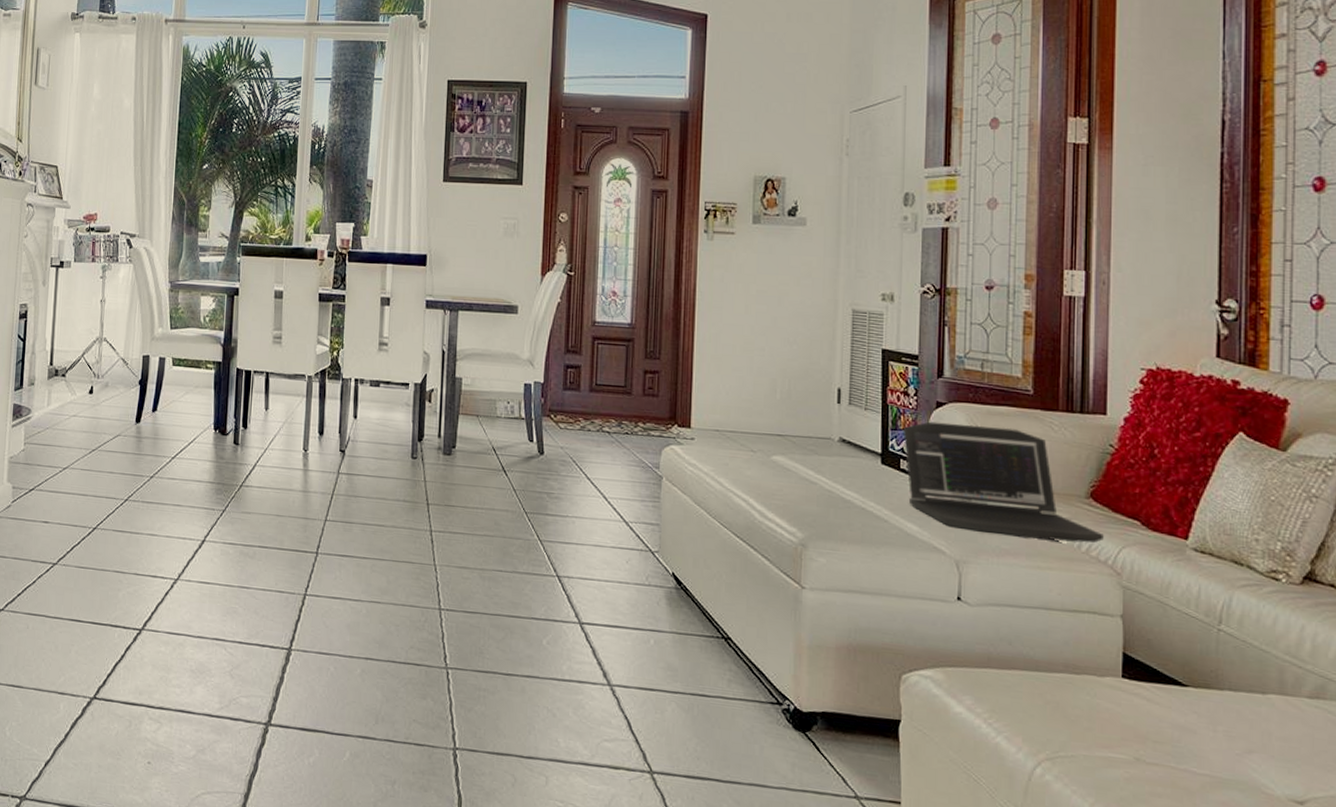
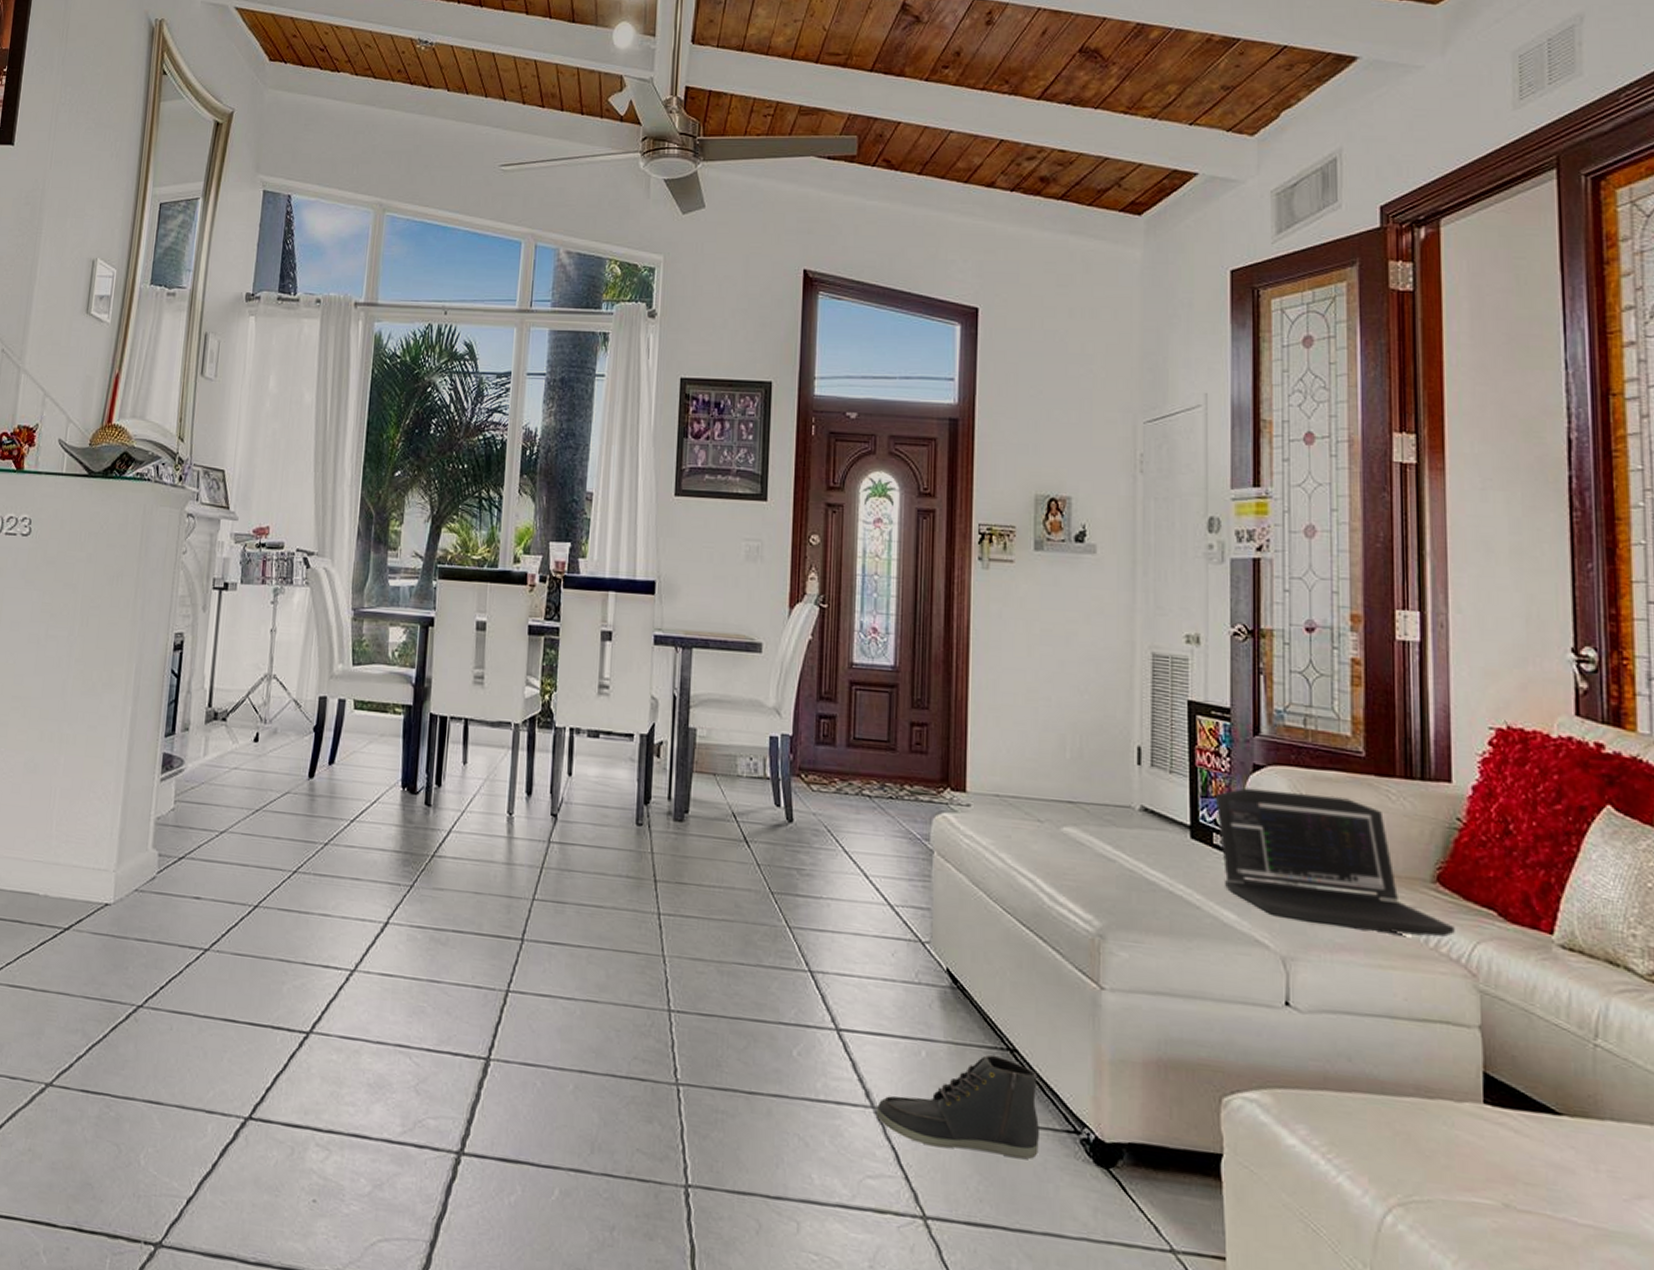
sneaker: none [611,642,748,726] -> present [875,1054,1039,1160]

